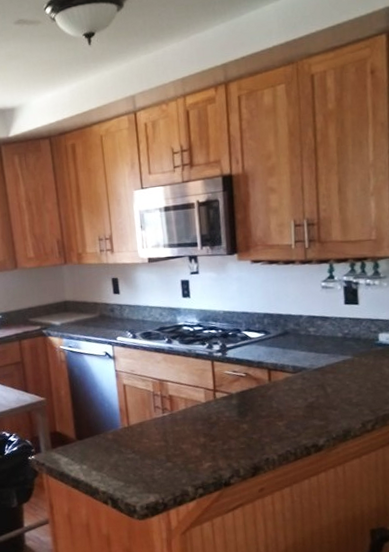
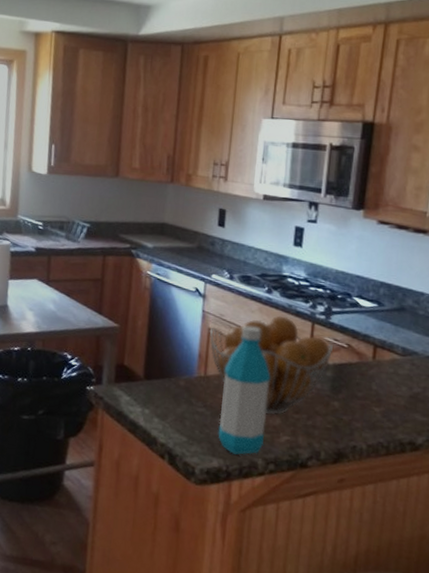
fruit basket: none [125,360,234,448] -> present [209,315,334,415]
water bottle: none [144,374,191,487] -> present [218,326,271,455]

